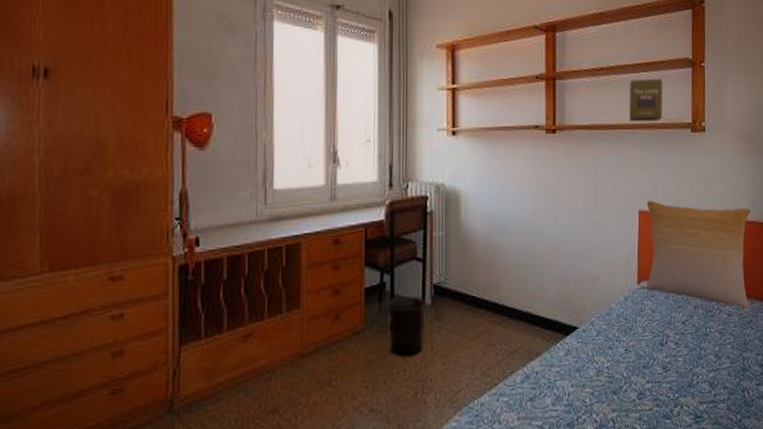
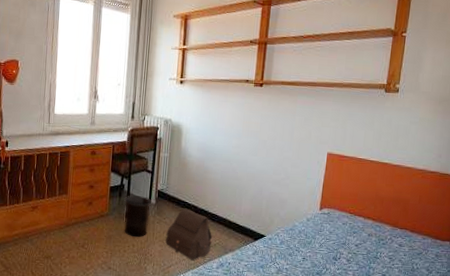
satchel: none [450,305,511,377] -> present [165,208,212,260]
books: present [629,78,663,122] -> none [328,45,363,82]
pillow: present [646,200,751,310] -> none [326,146,434,244]

